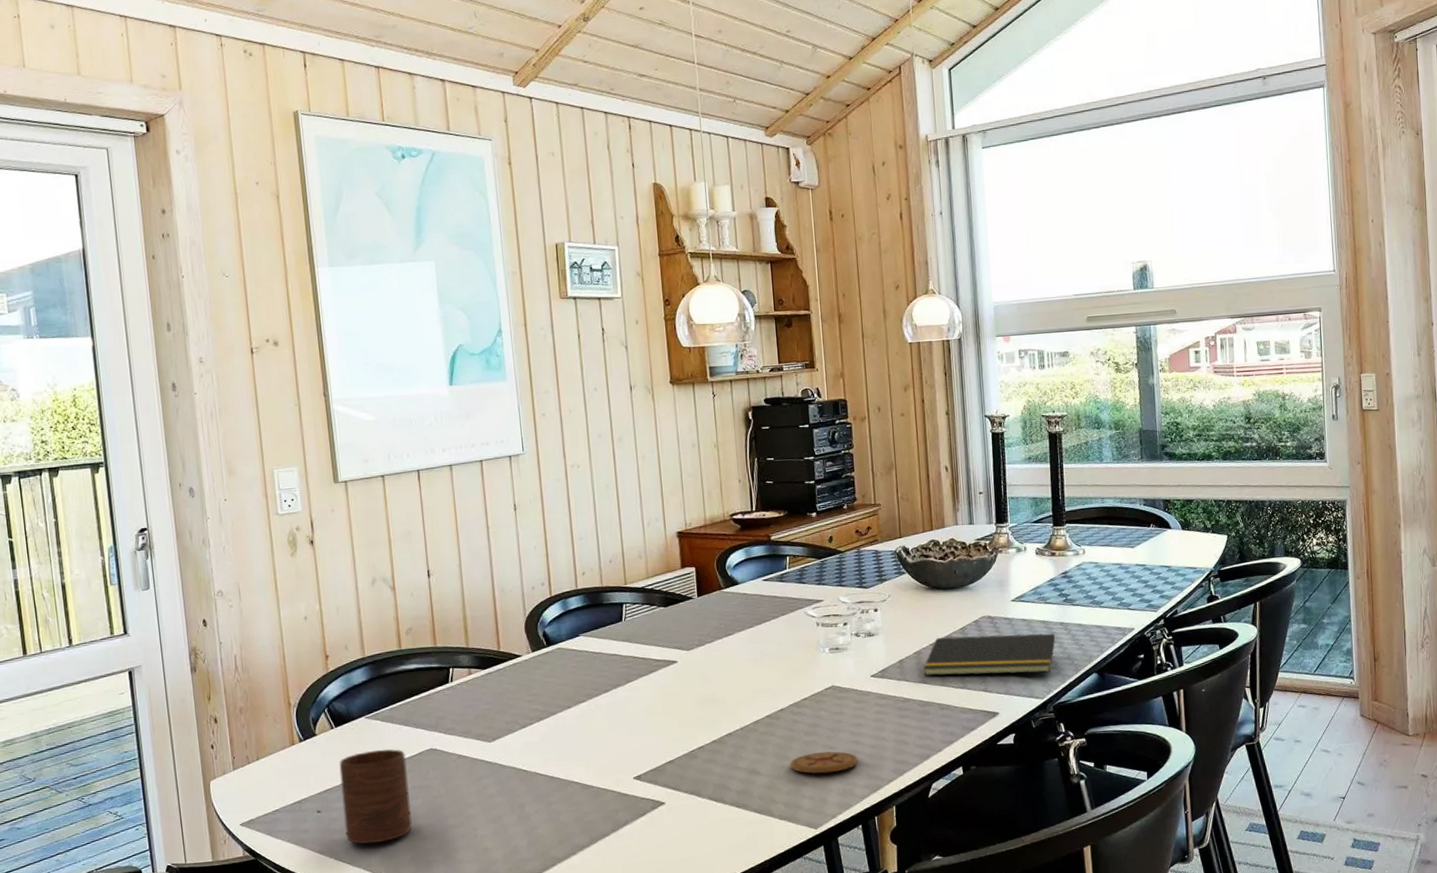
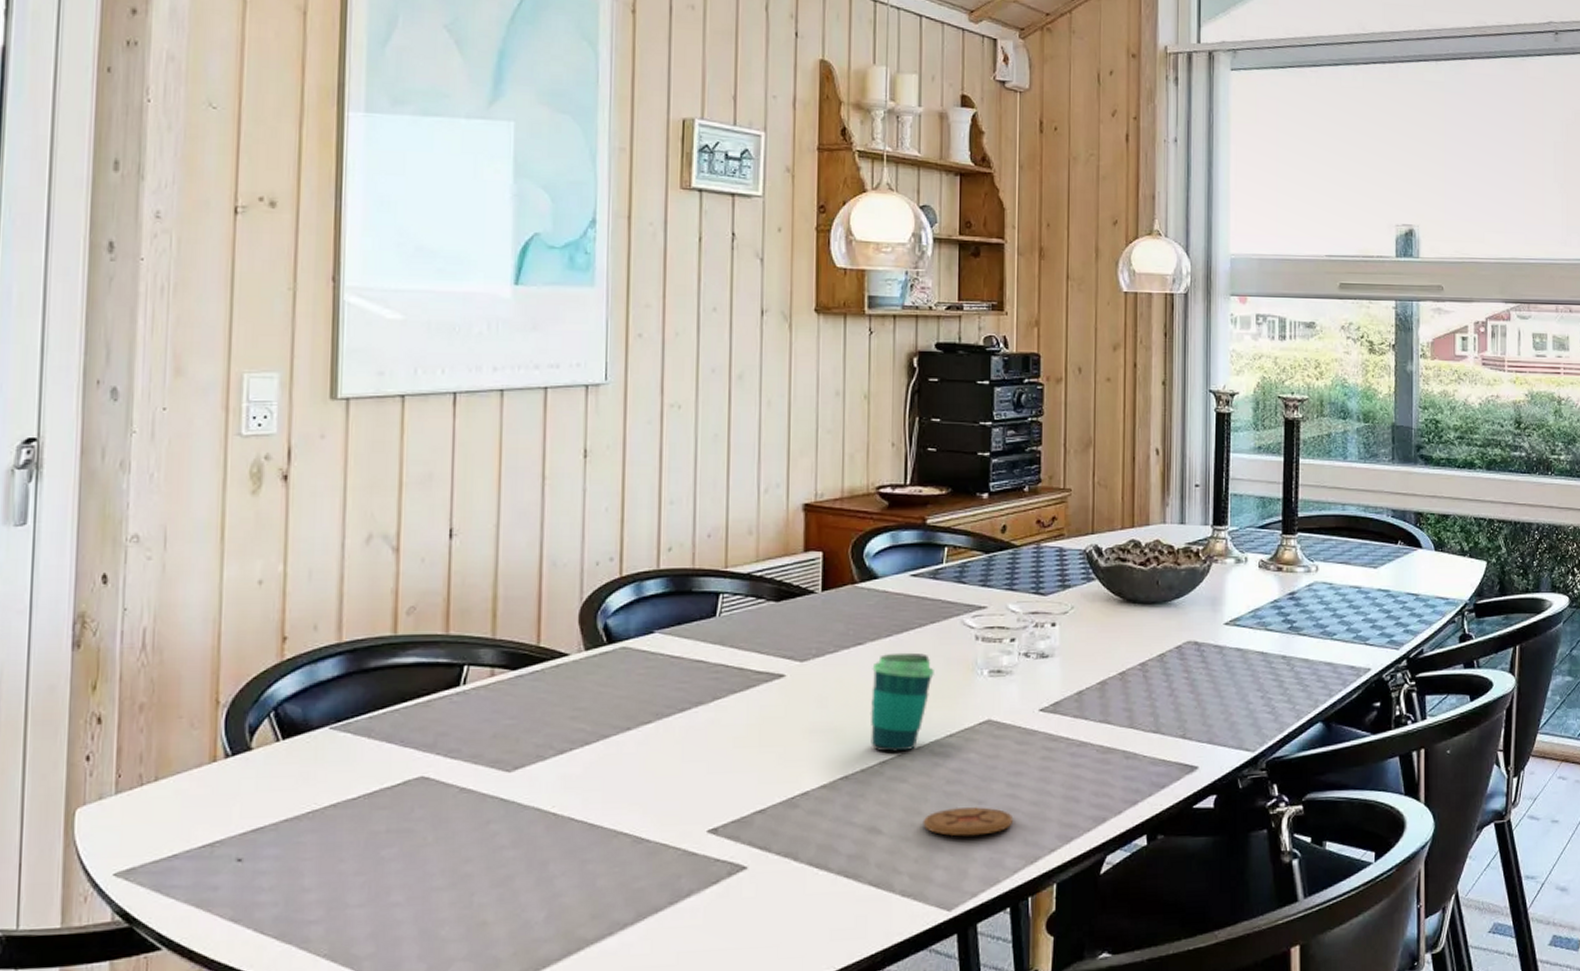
cup: present [339,749,412,845] -> none [276,774,382,911]
cup: none [741,638,788,714] -> present [870,652,934,752]
notepad: present [924,633,1055,676] -> none [1108,664,1274,719]

